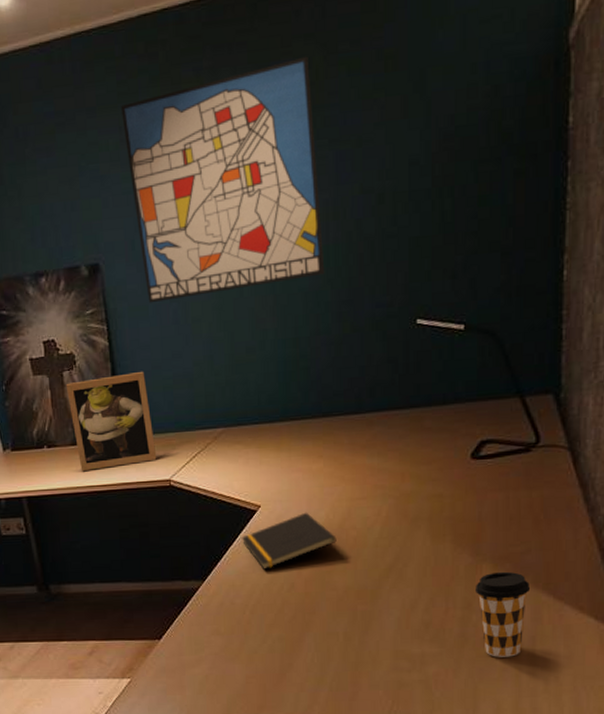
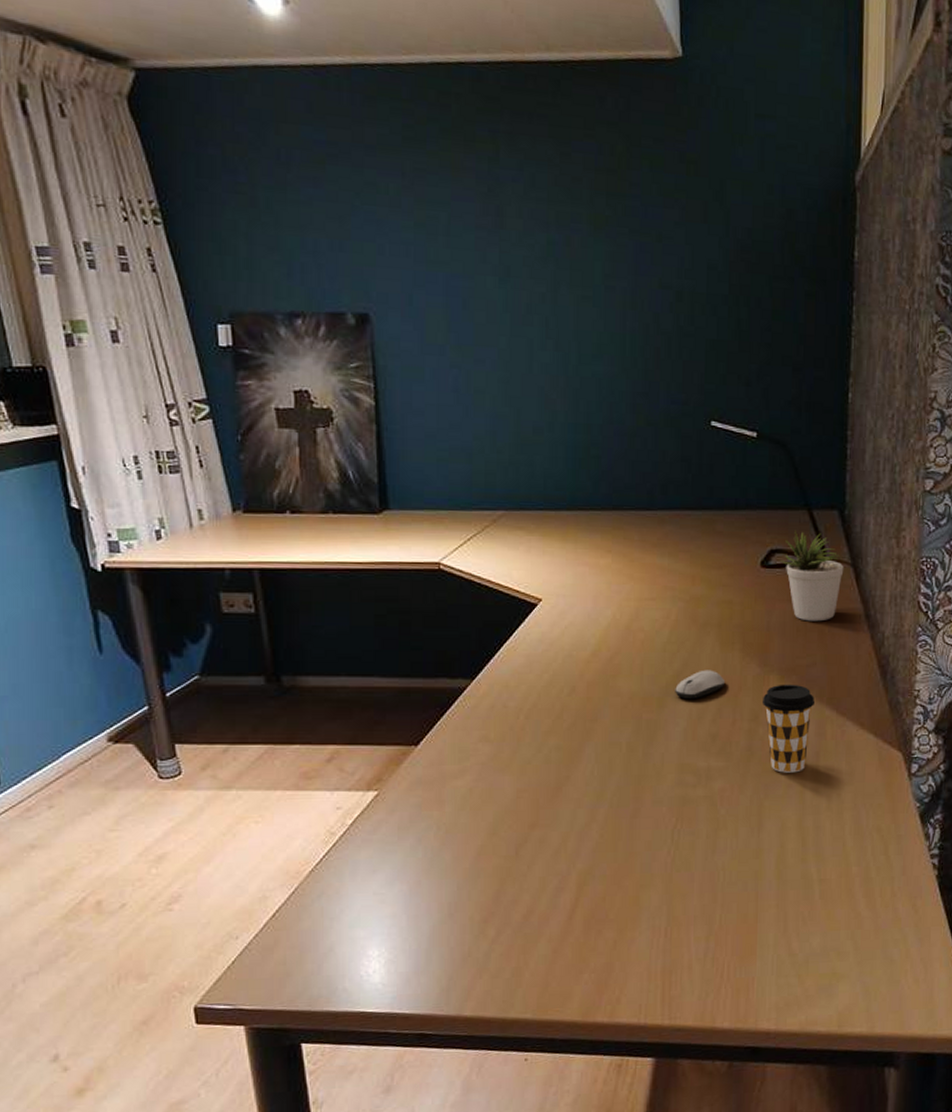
picture frame: present [65,371,157,471] -> none [319,438,425,544]
wall art: present [120,56,325,303] -> none [405,143,621,366]
notepad: present [241,512,337,569] -> none [518,609,623,670]
computer mouse: none [388,561,438,590] -> present [675,670,726,698]
potted plant: none [490,418,560,509] -> present [779,529,844,622]

